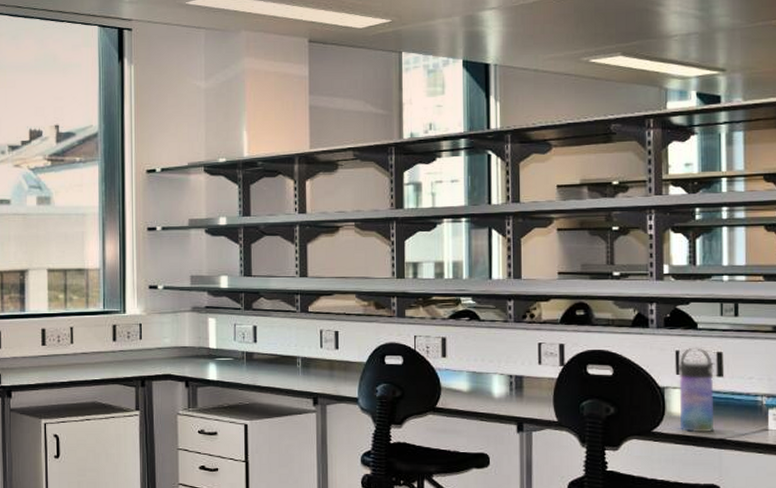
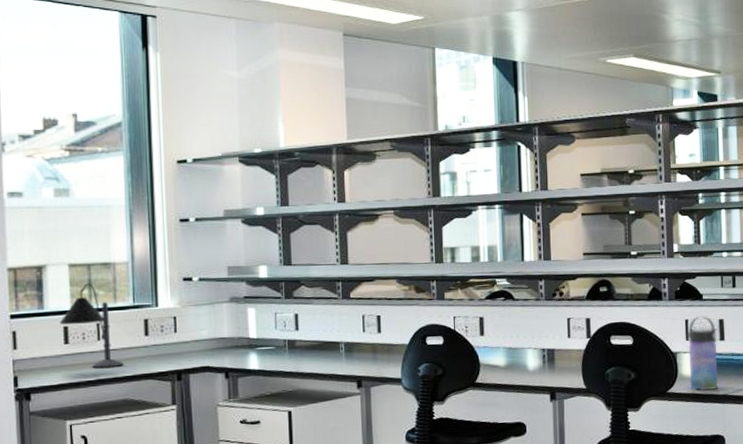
desk lamp: none [38,288,94,370] -> present [59,283,124,368]

